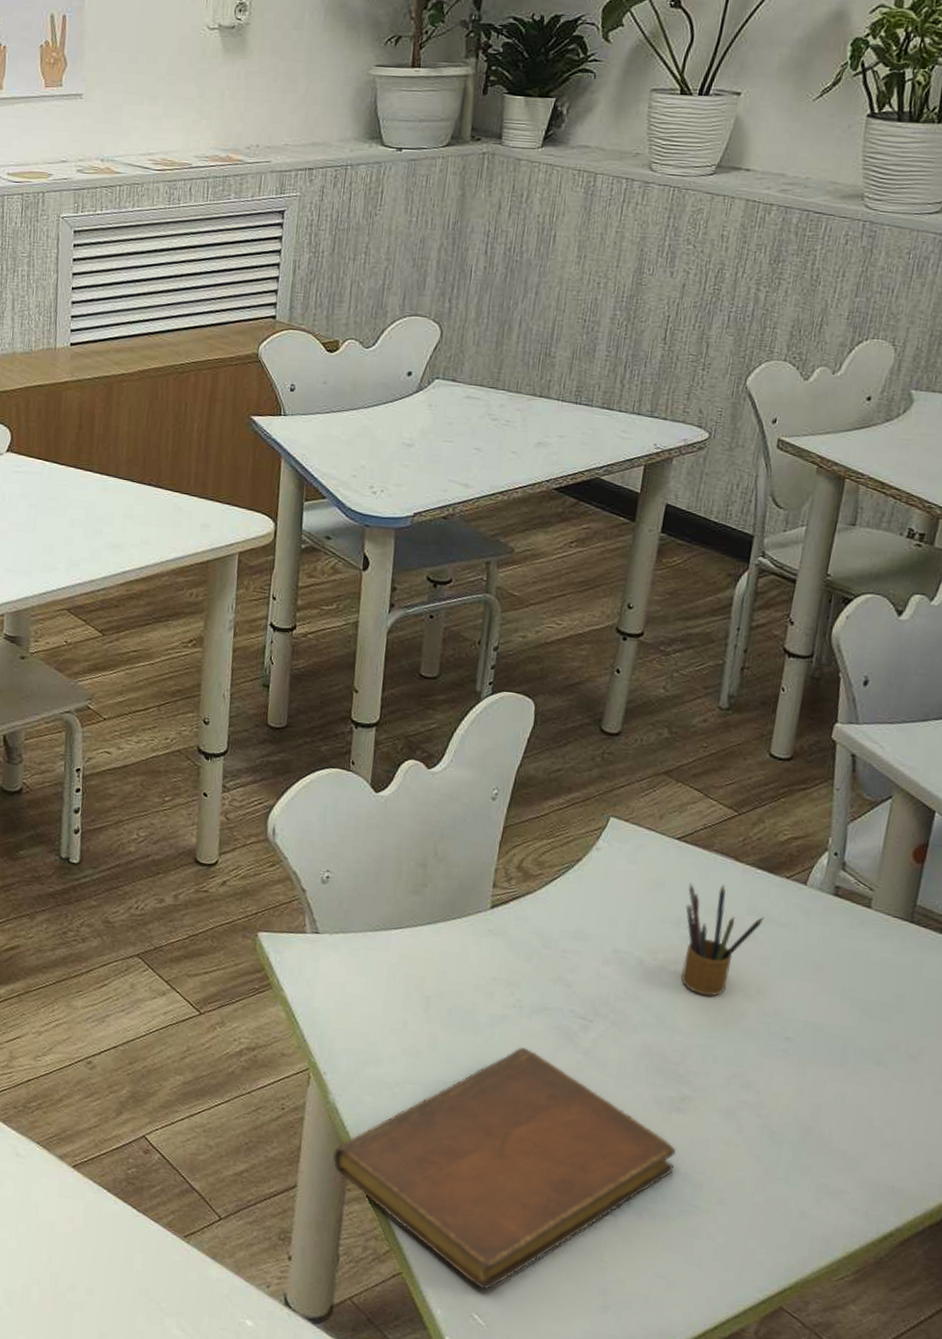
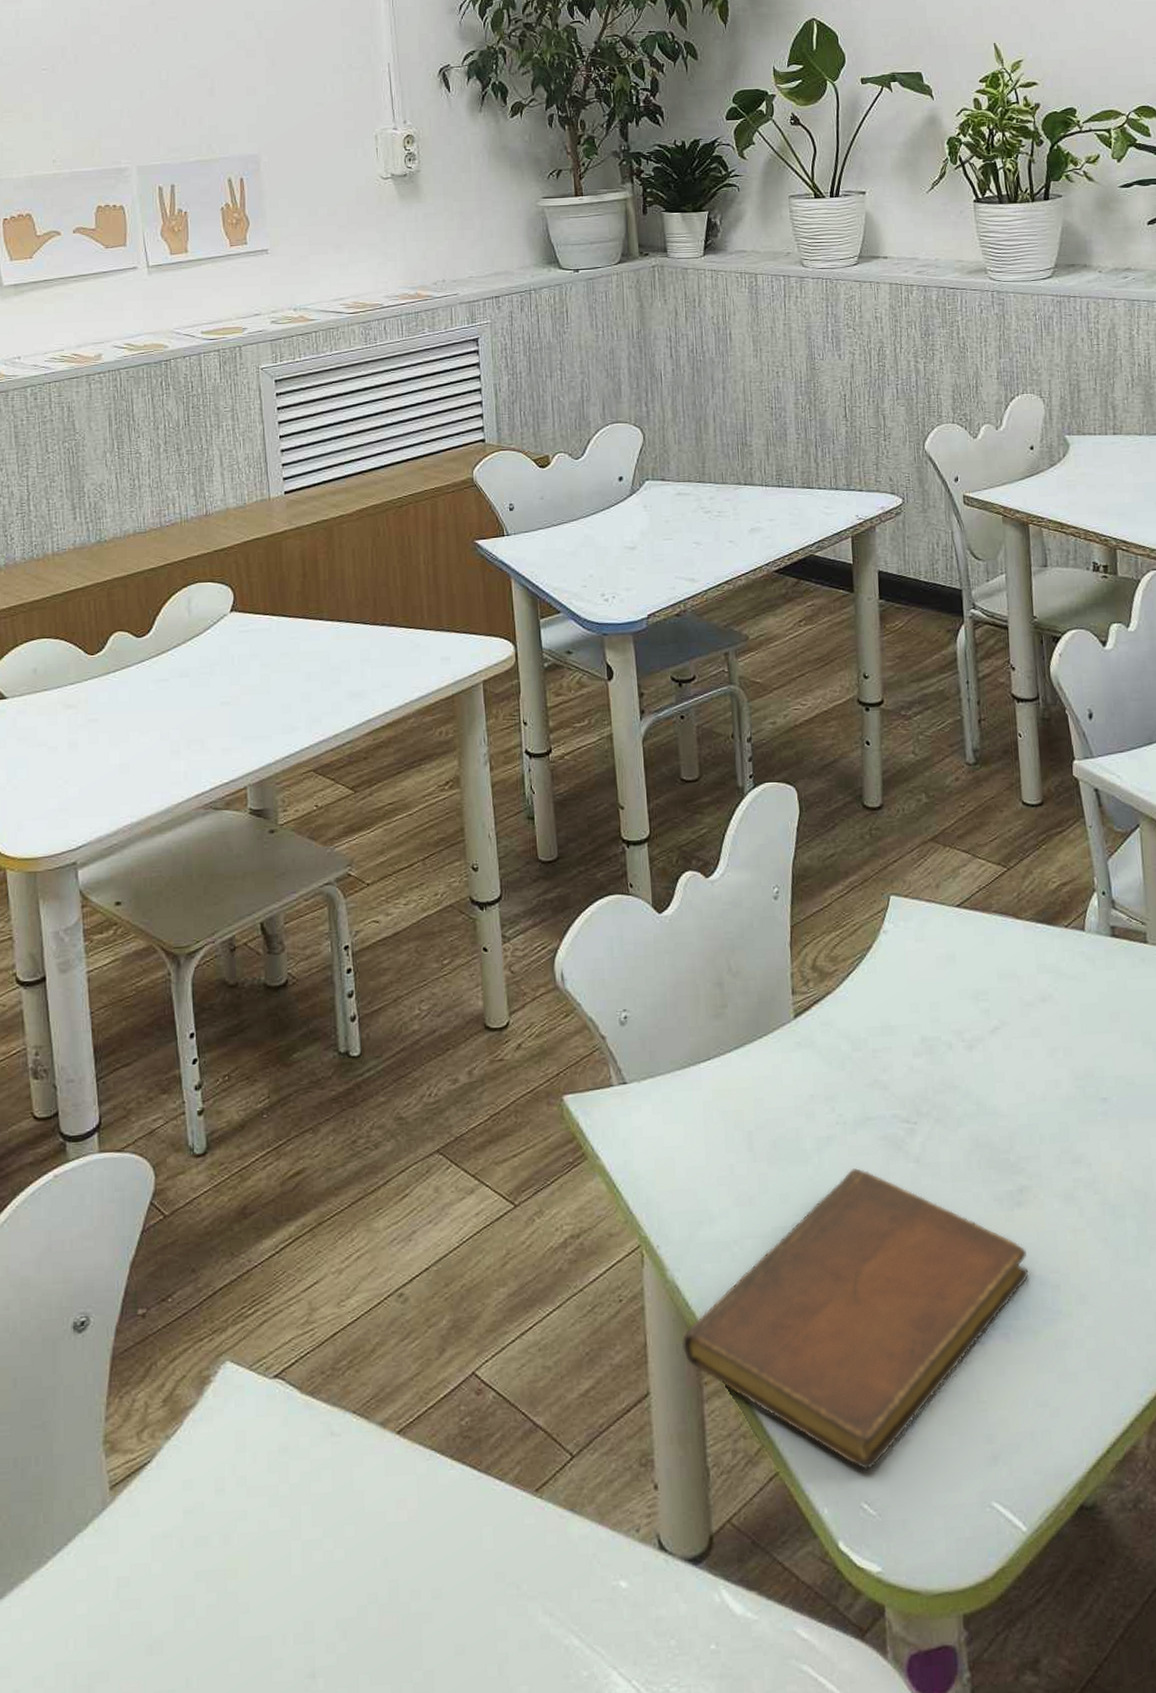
pencil box: present [680,883,764,996] -> none [978,946,1054,1070]

